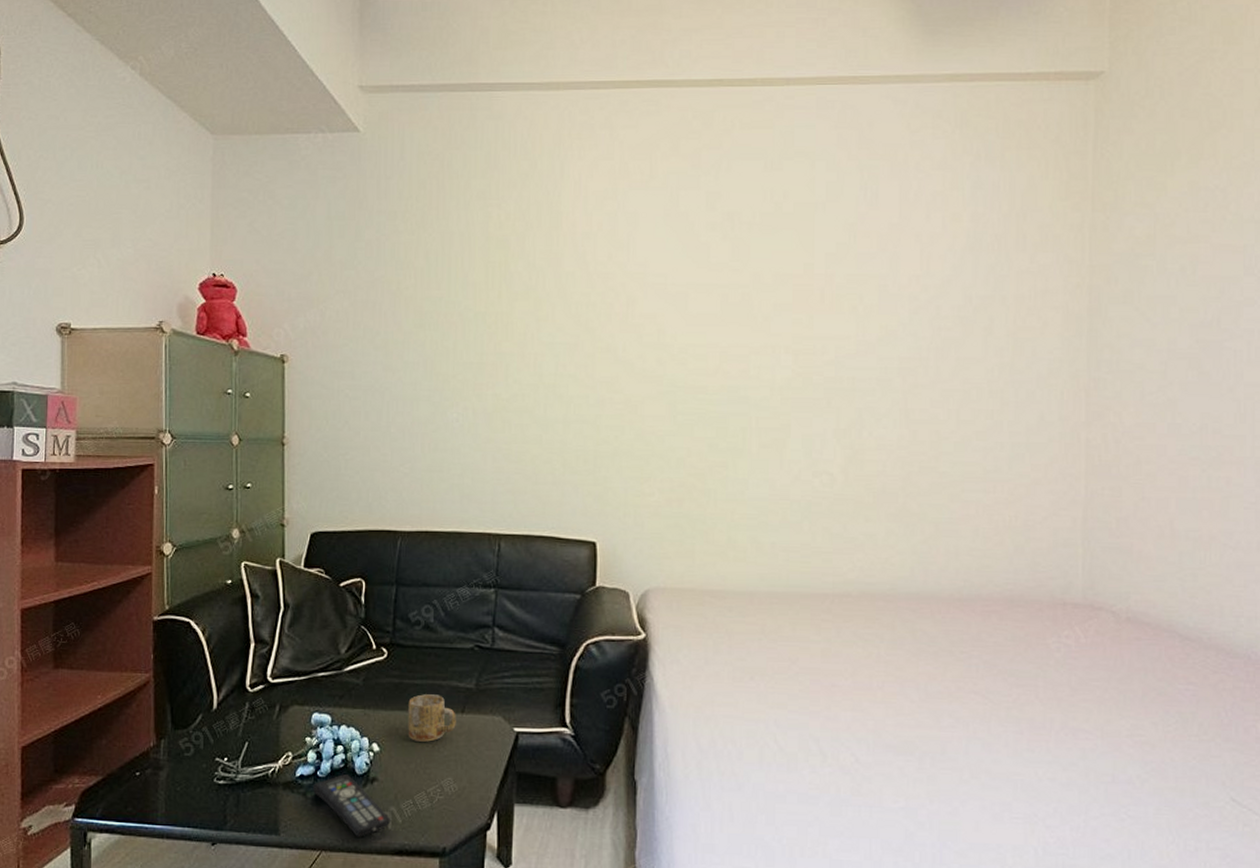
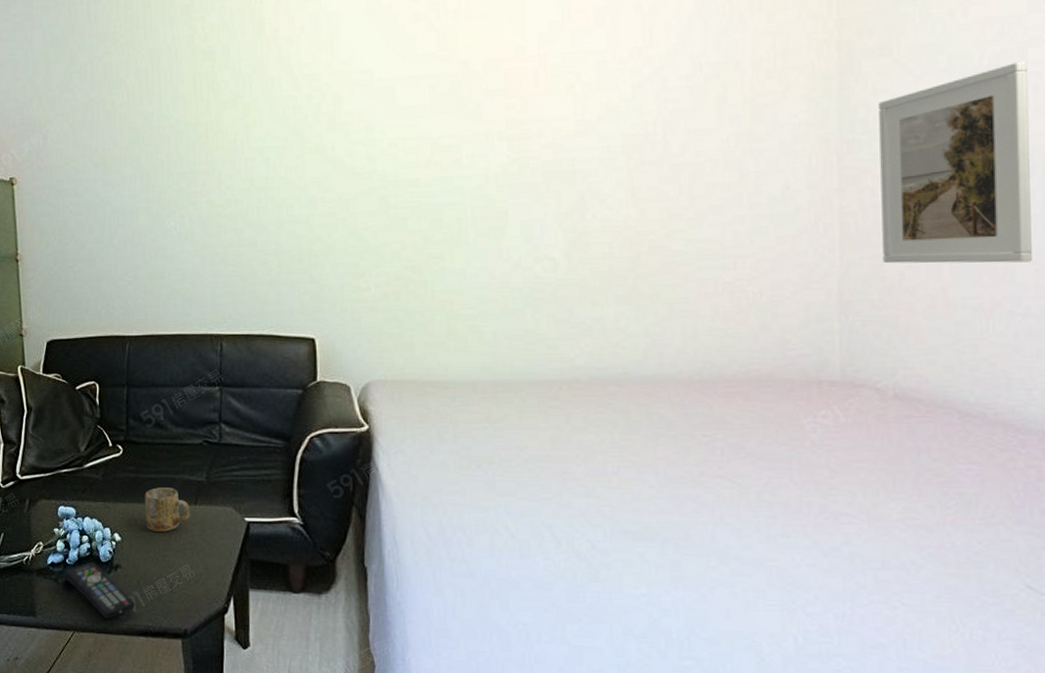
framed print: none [1121,318,1242,500] -> present [879,61,1032,264]

